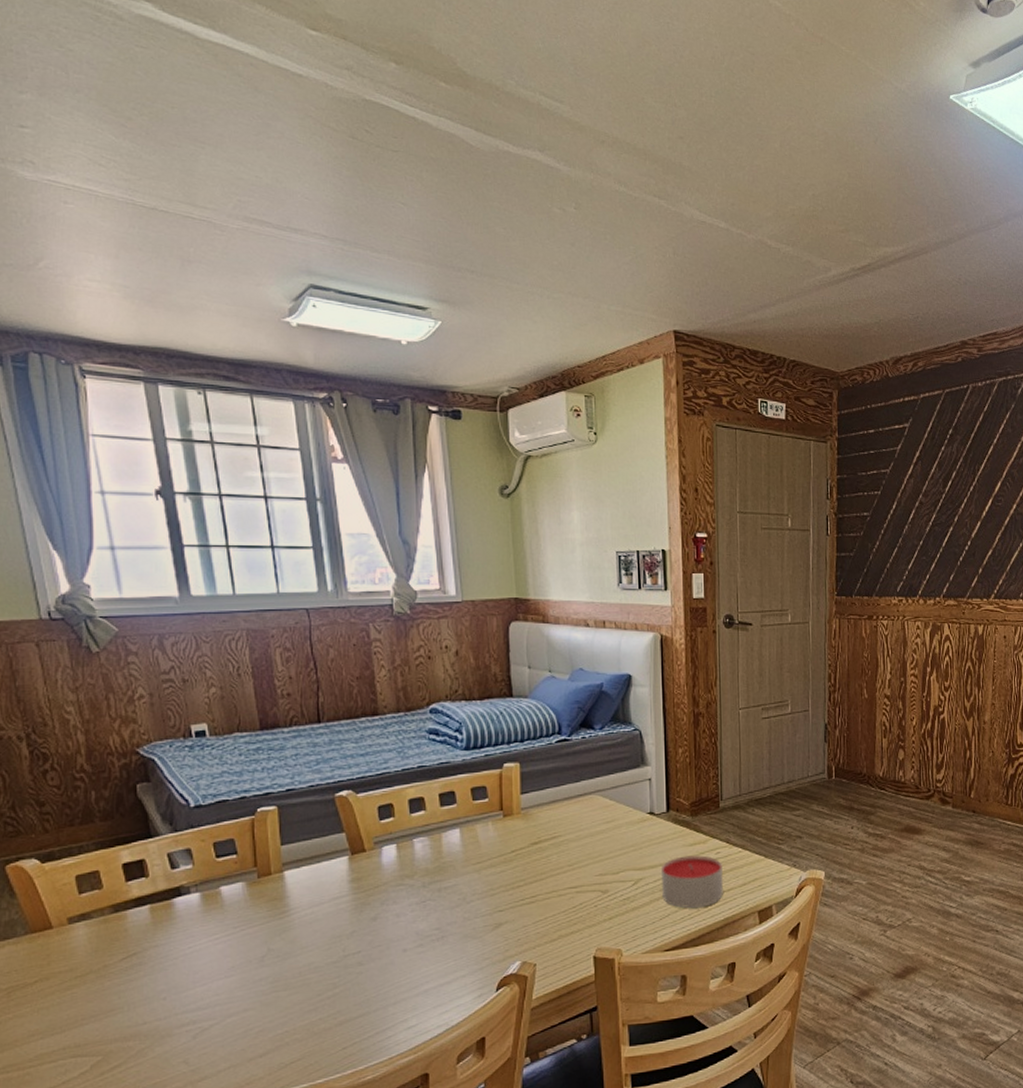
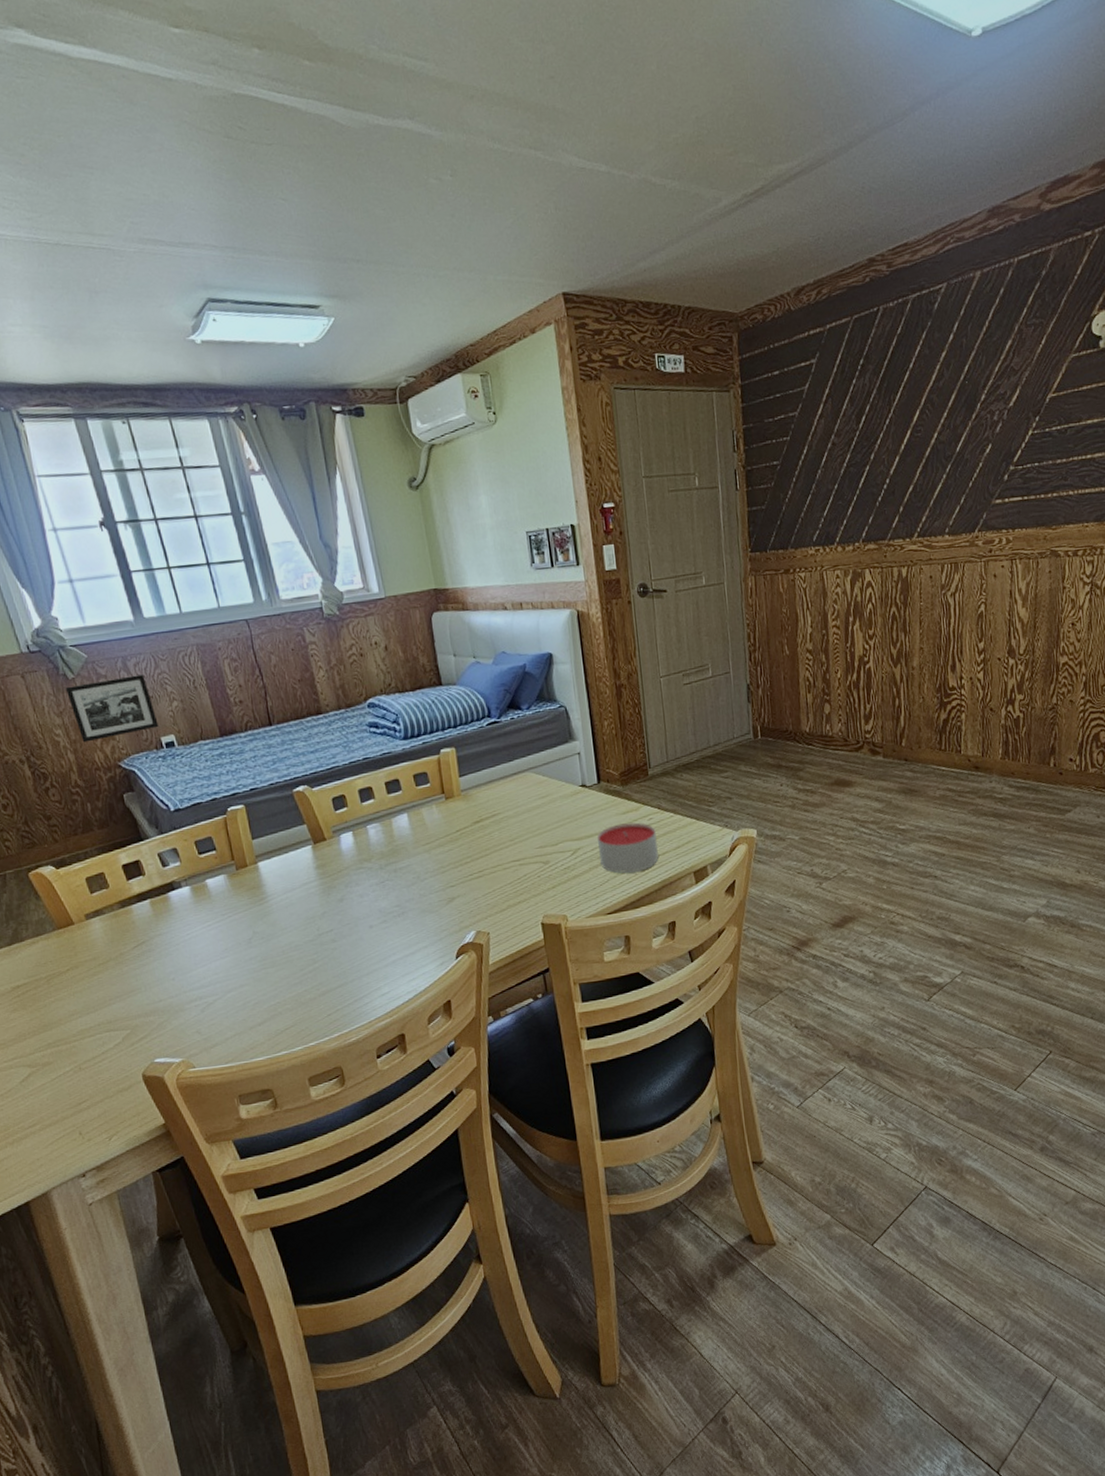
picture frame: none [86,655,190,723] -> present [65,674,159,743]

